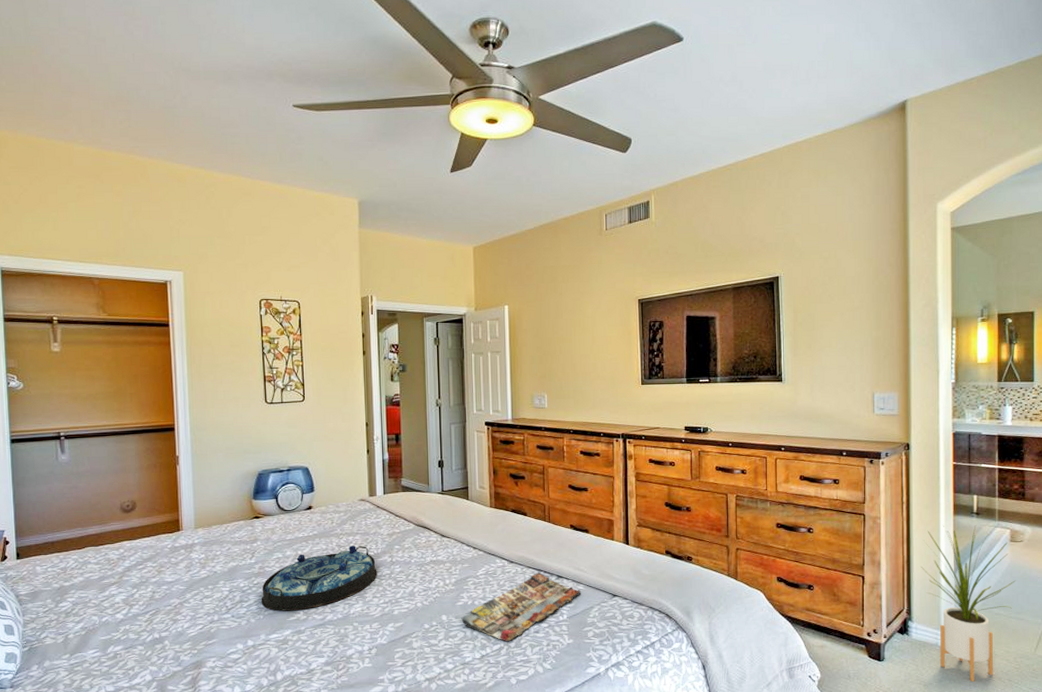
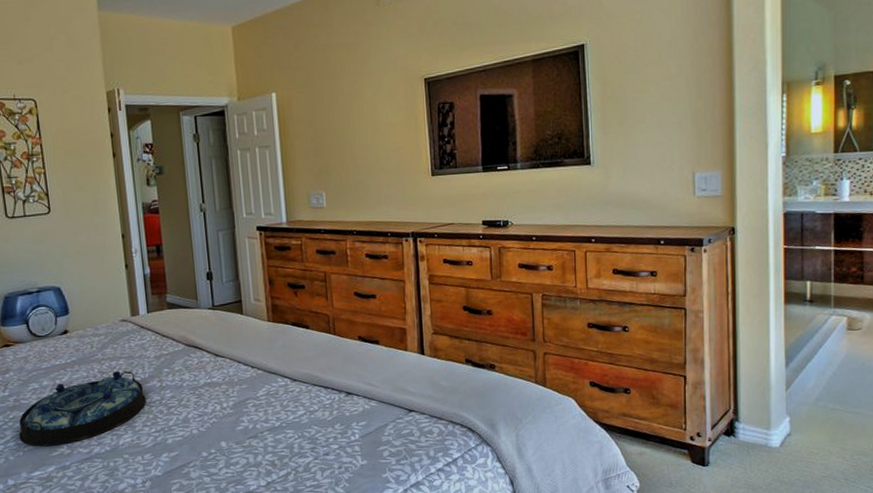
magazine: present [461,572,582,642] -> none [242,390,374,467]
house plant: present [921,525,1016,682] -> none [748,314,854,483]

